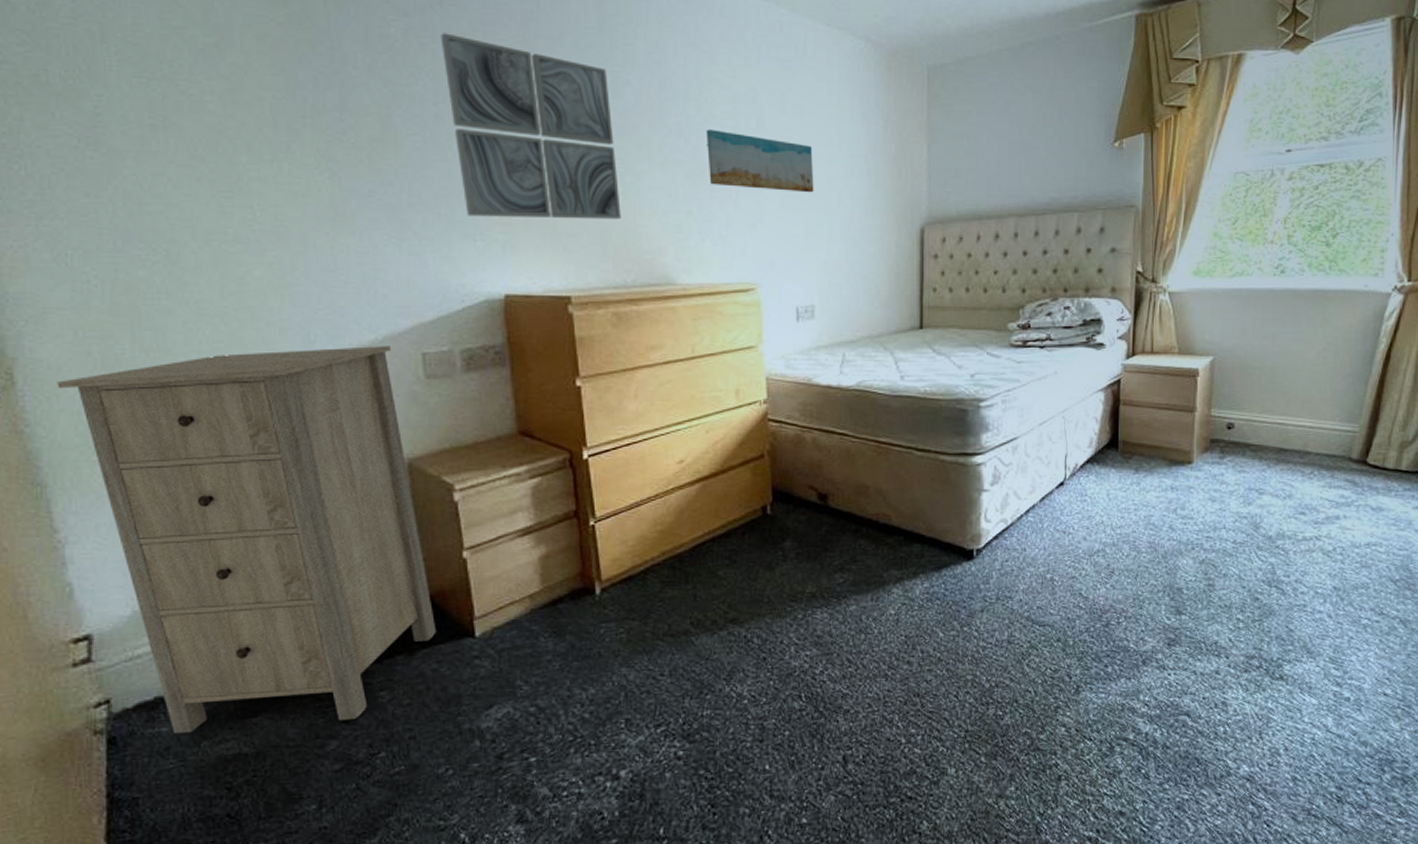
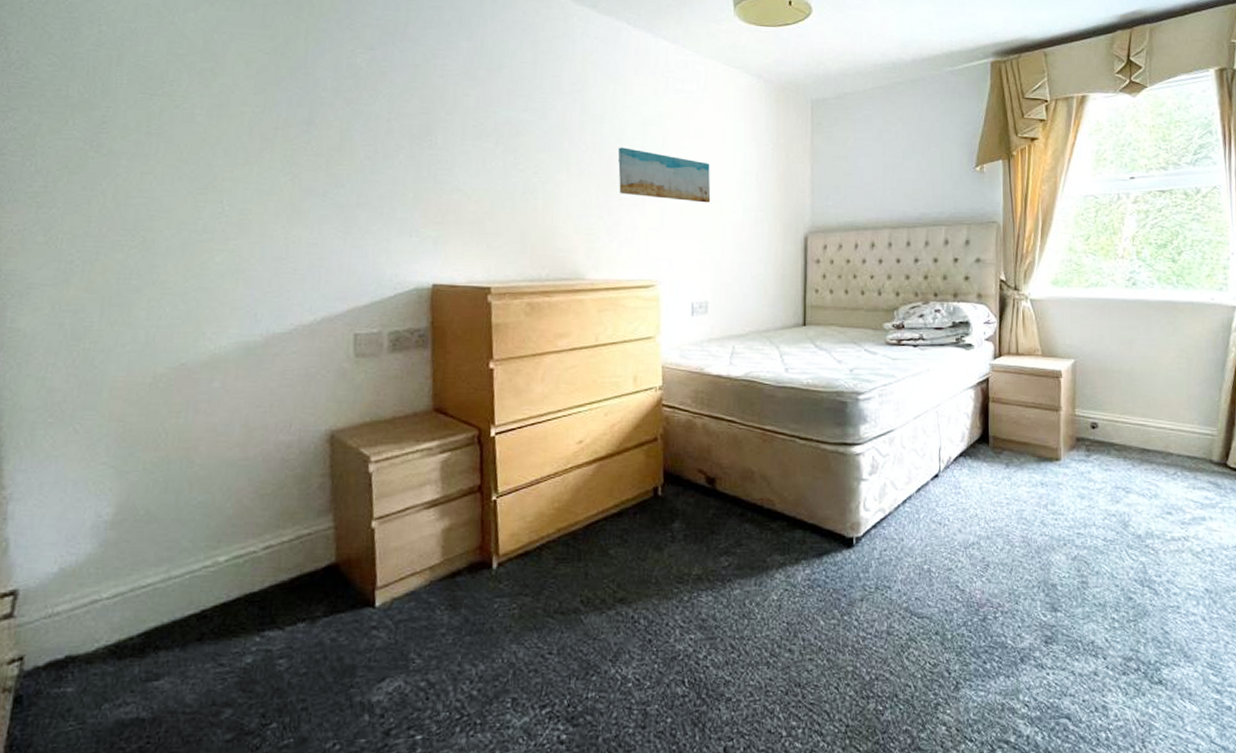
storage cabinet: present [57,346,437,734] -> none [28,326,340,695]
wall art: present [440,33,621,220] -> none [398,64,541,222]

